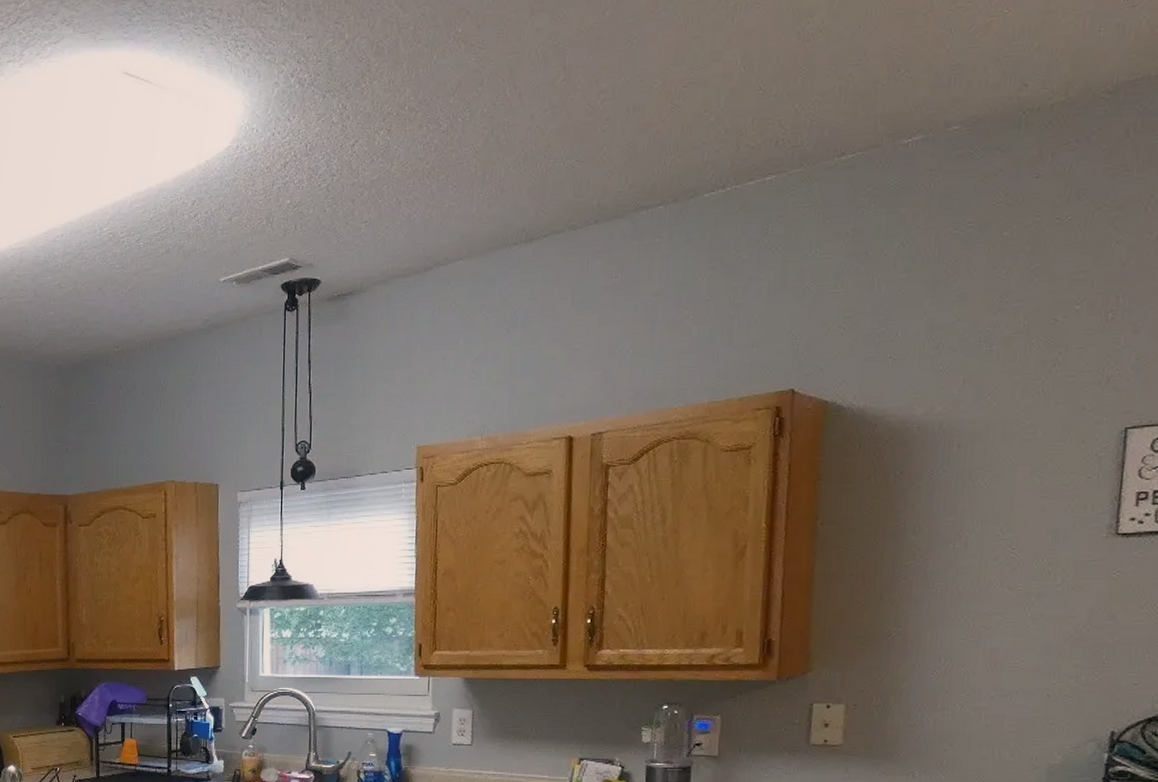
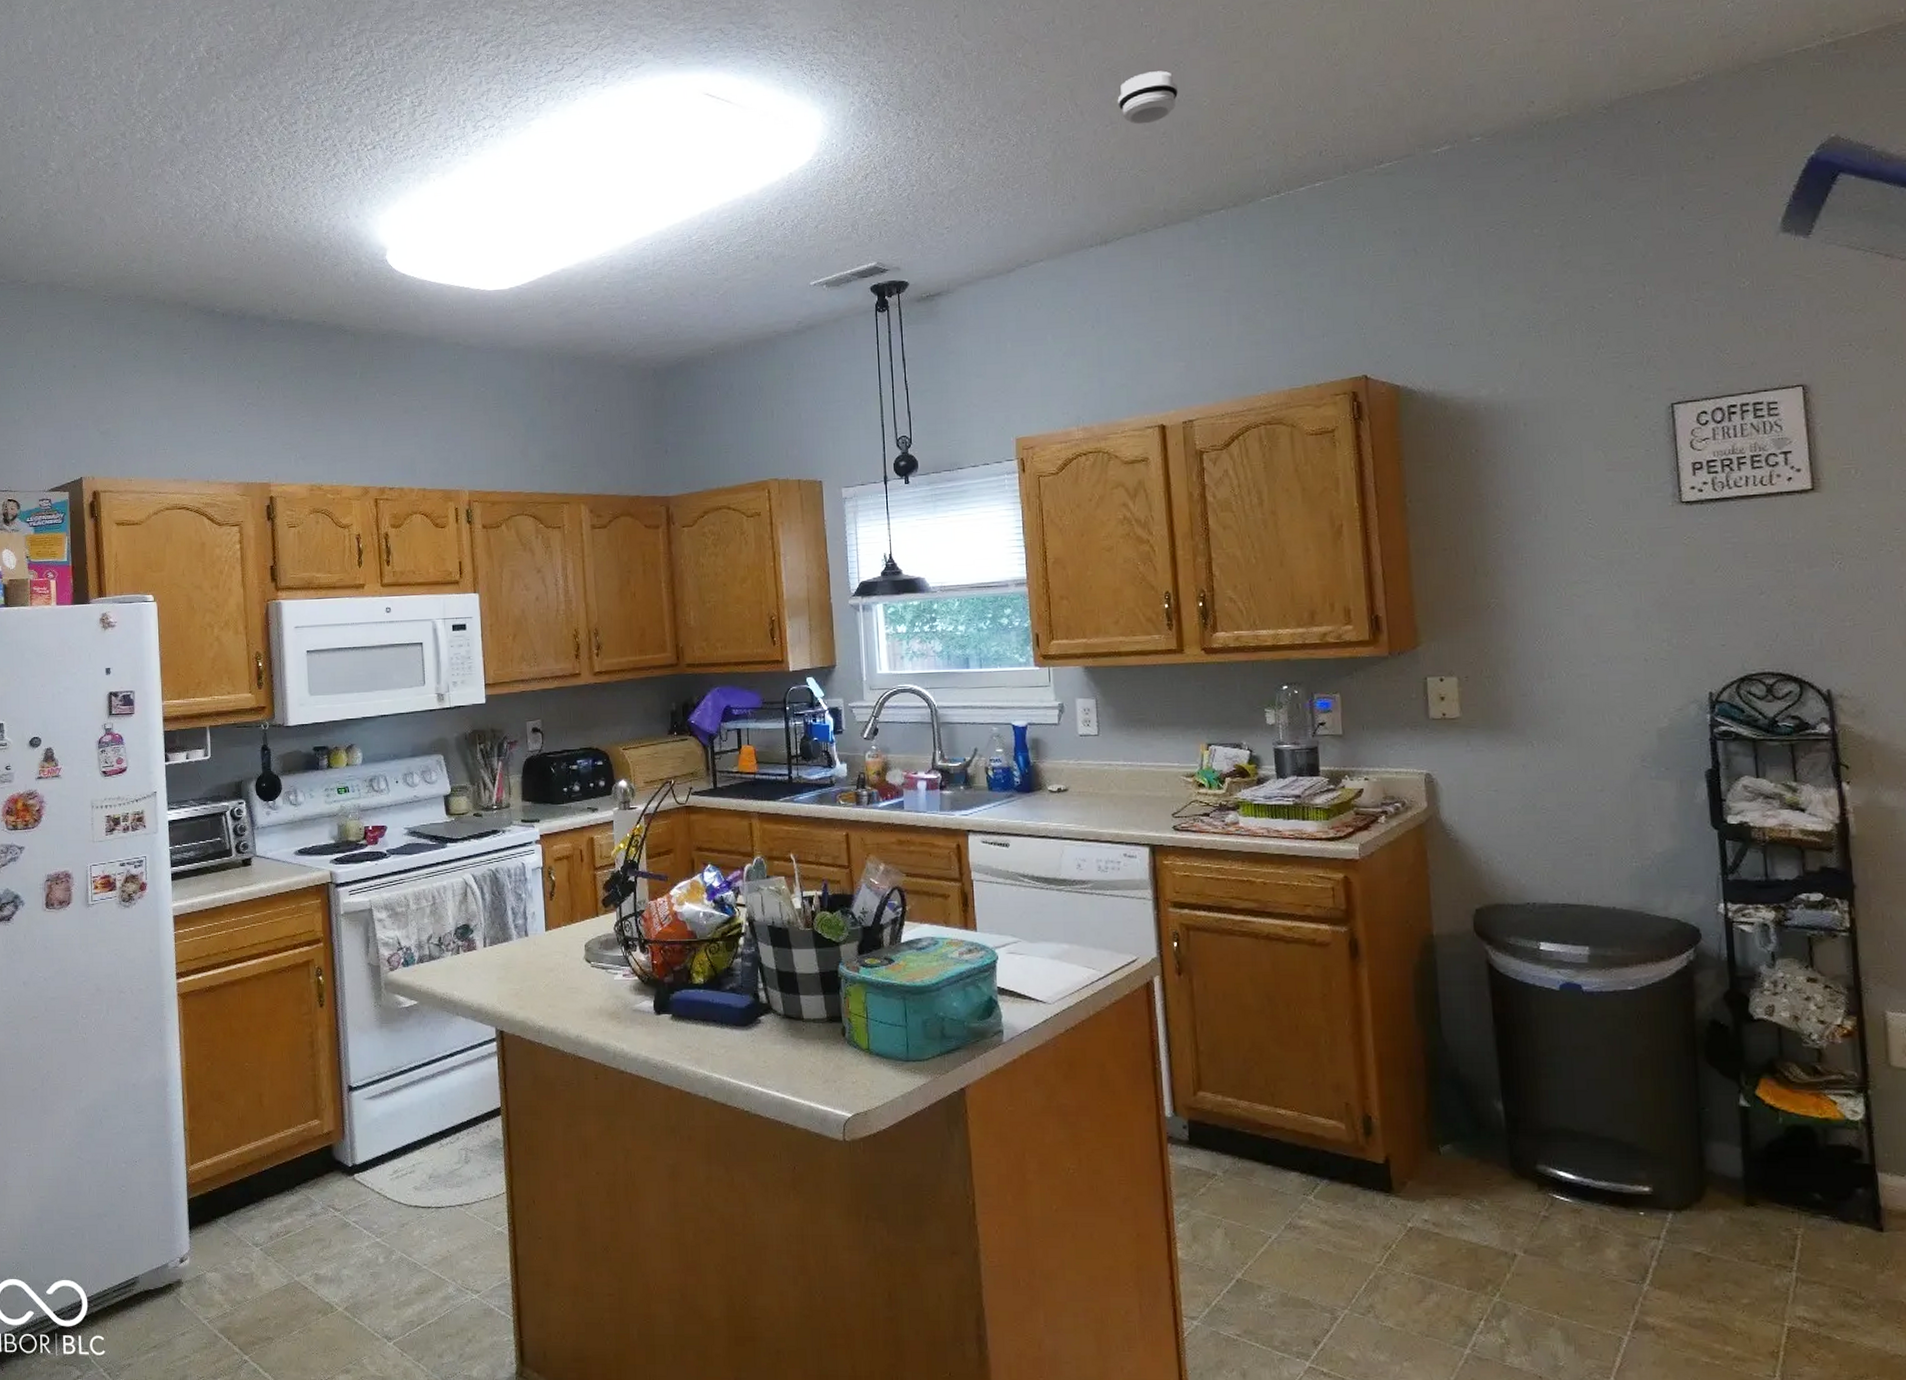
smoke detector: none [560,47,629,109] -> present [1117,71,1179,125]

